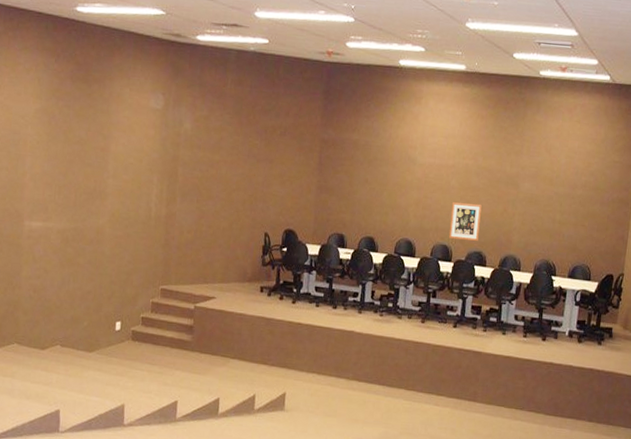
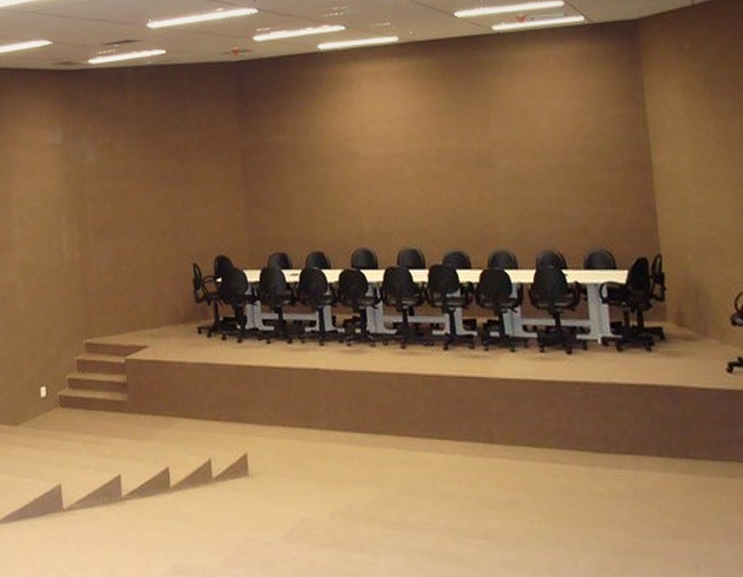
wall art: present [448,202,482,241] -> none [412,193,455,240]

